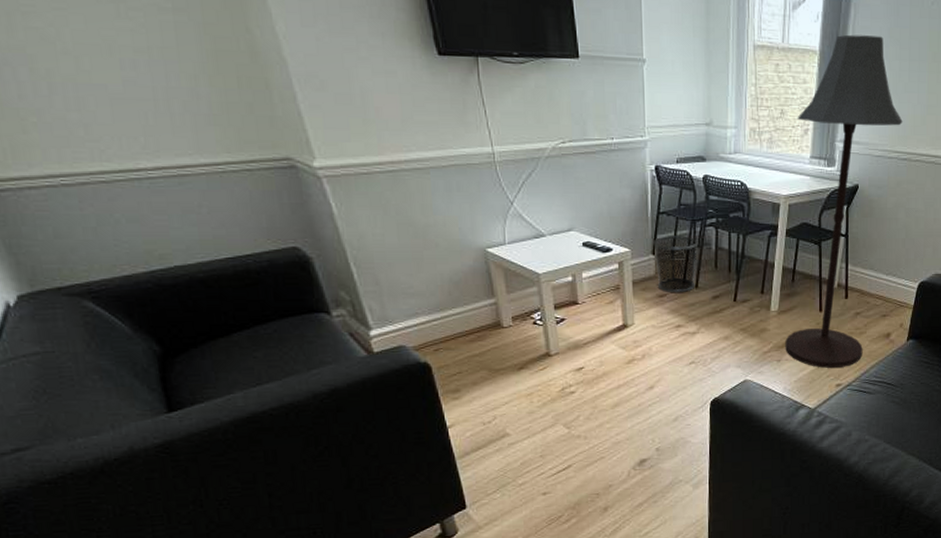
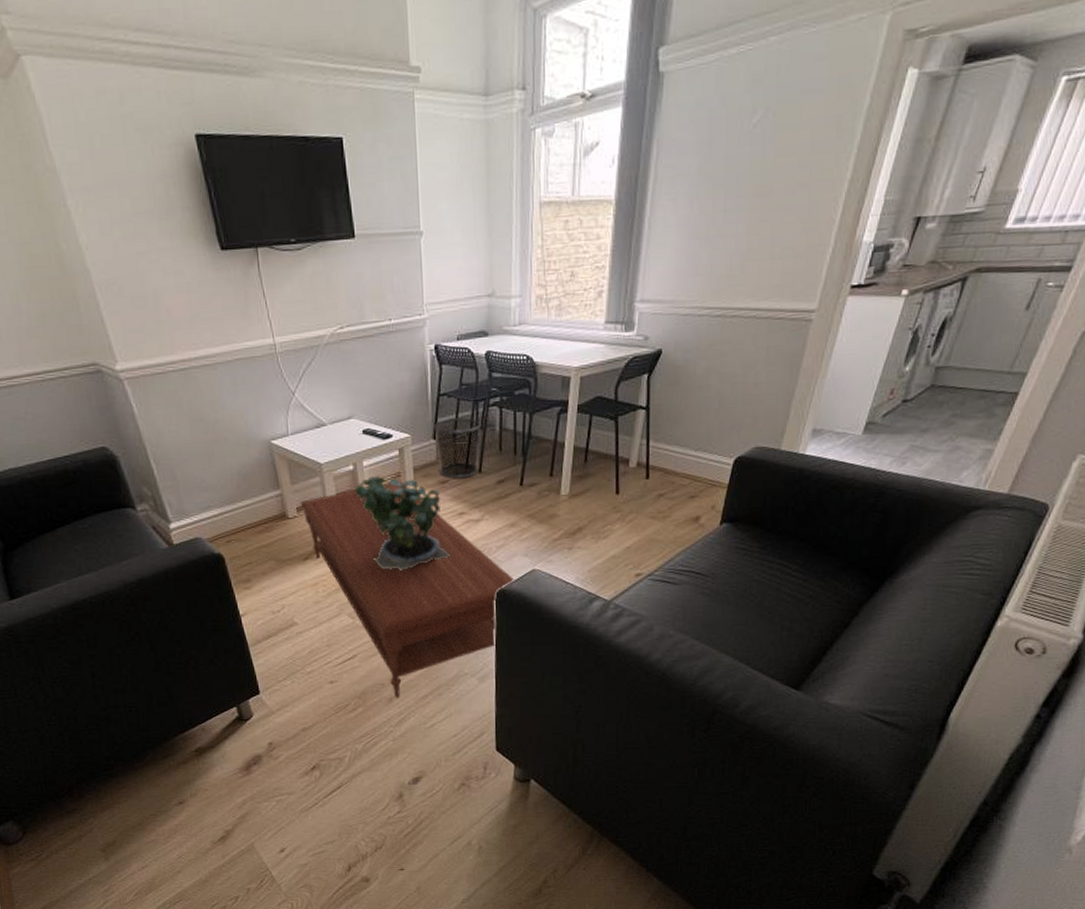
coffee table: none [516,293,727,507] -> present [300,481,514,698]
potted plant: none [574,283,669,381] -> present [355,470,452,571]
floor lamp: present [785,34,903,368] -> none [577,174,716,556]

